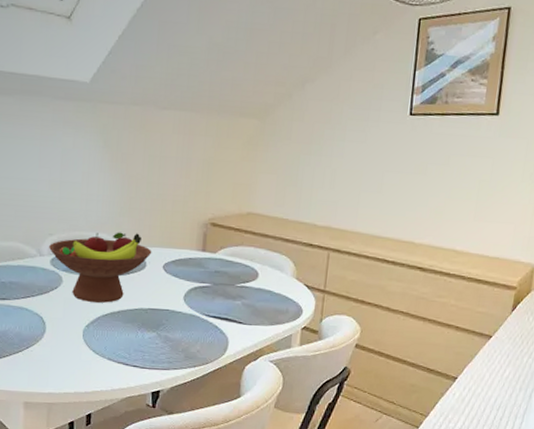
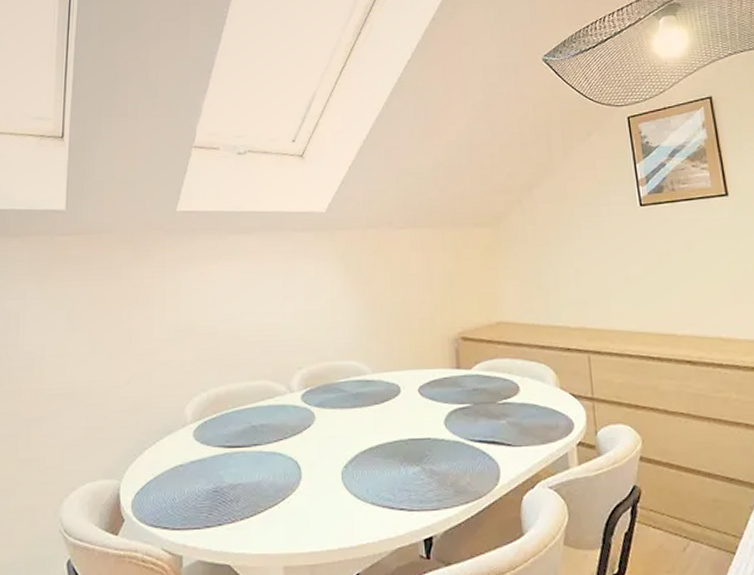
fruit bowl: present [49,232,152,303] -> none [299,357,405,438]

